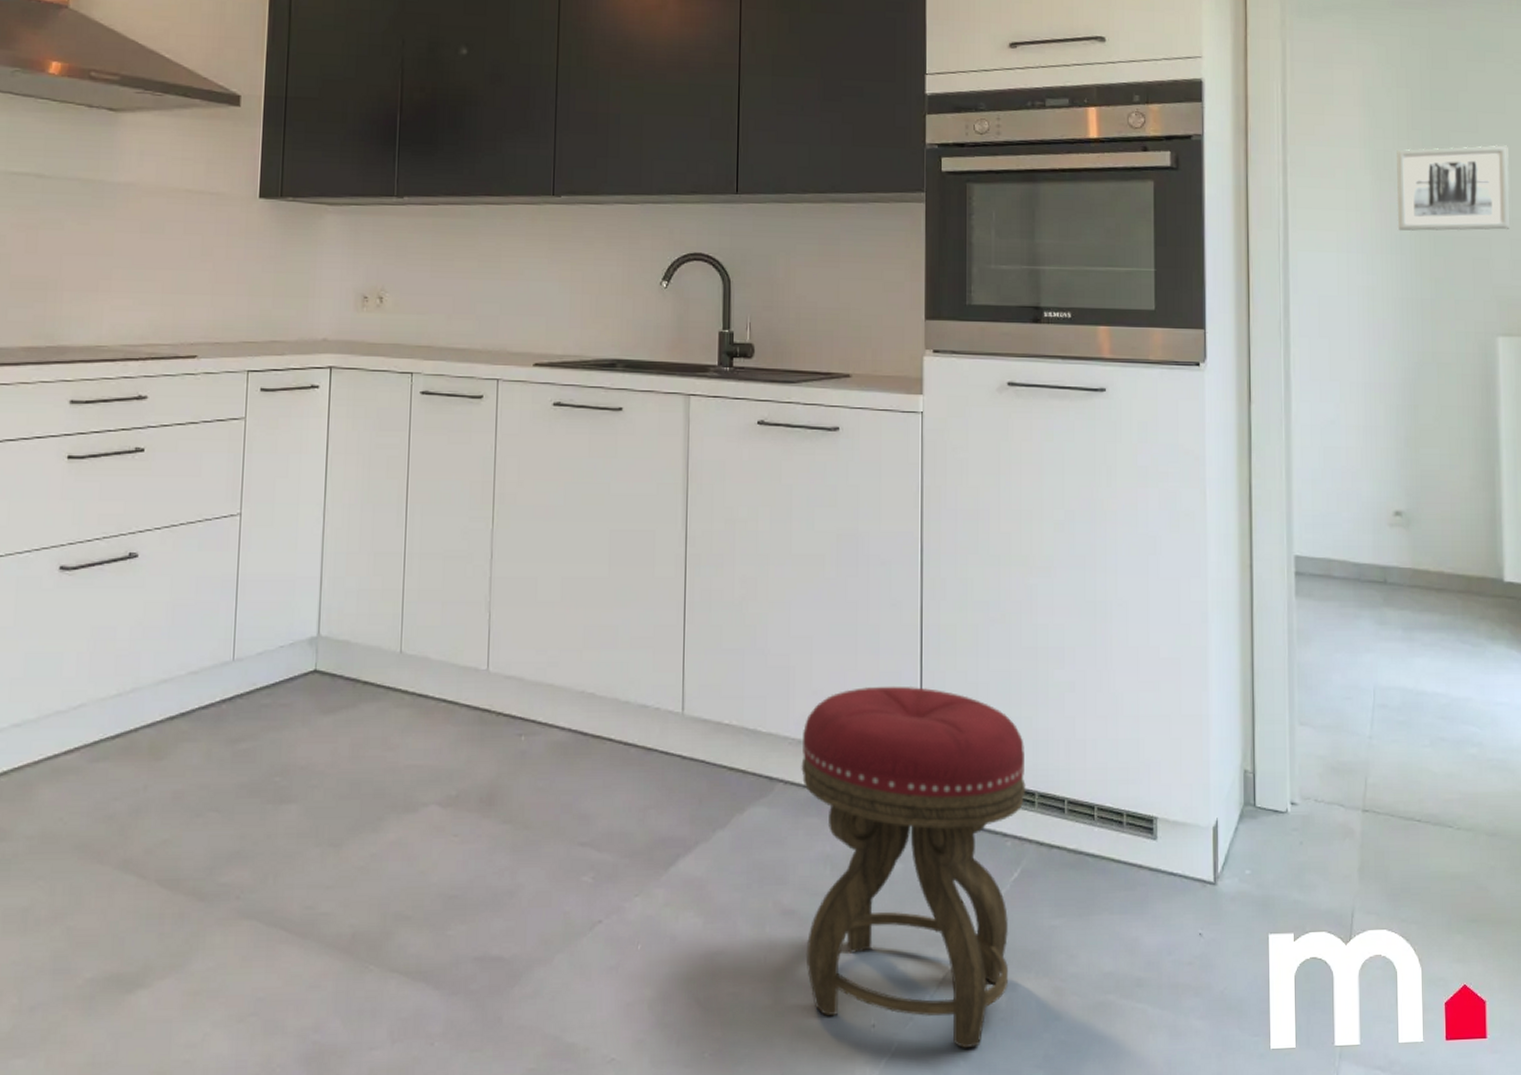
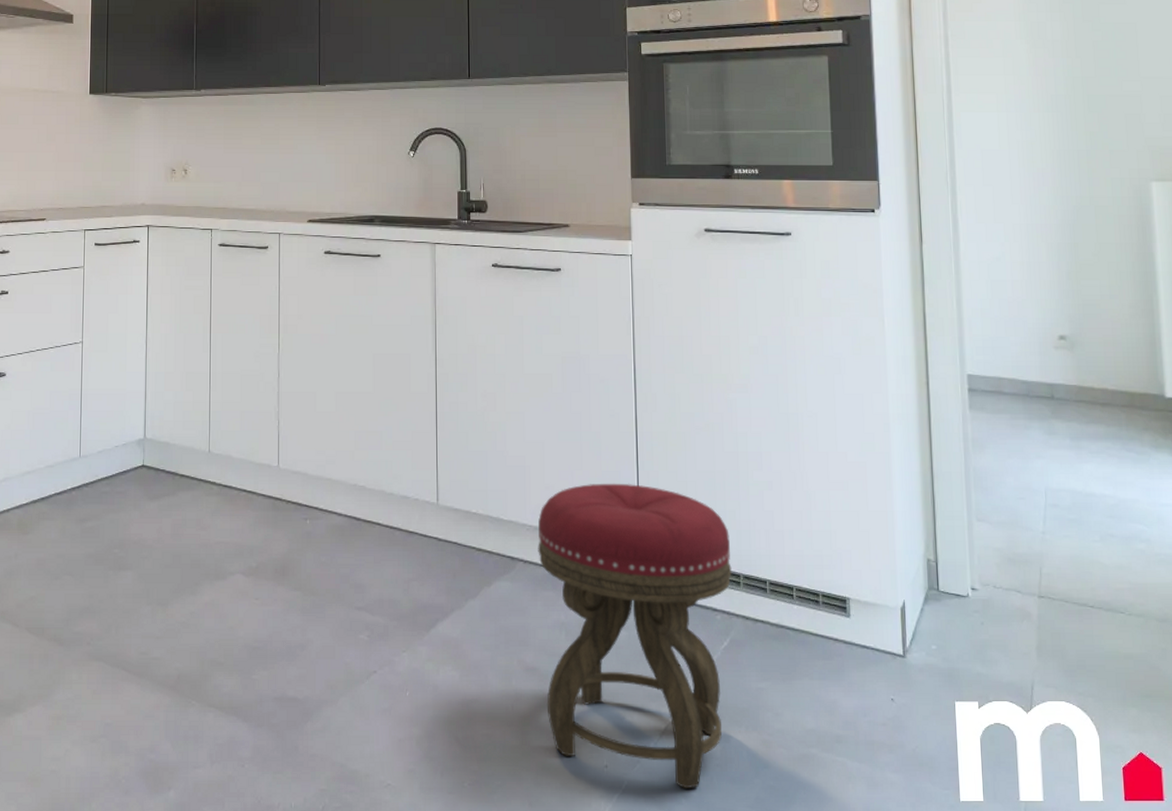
wall art: present [1396,145,1510,232] -> none [1049,13,1159,92]

